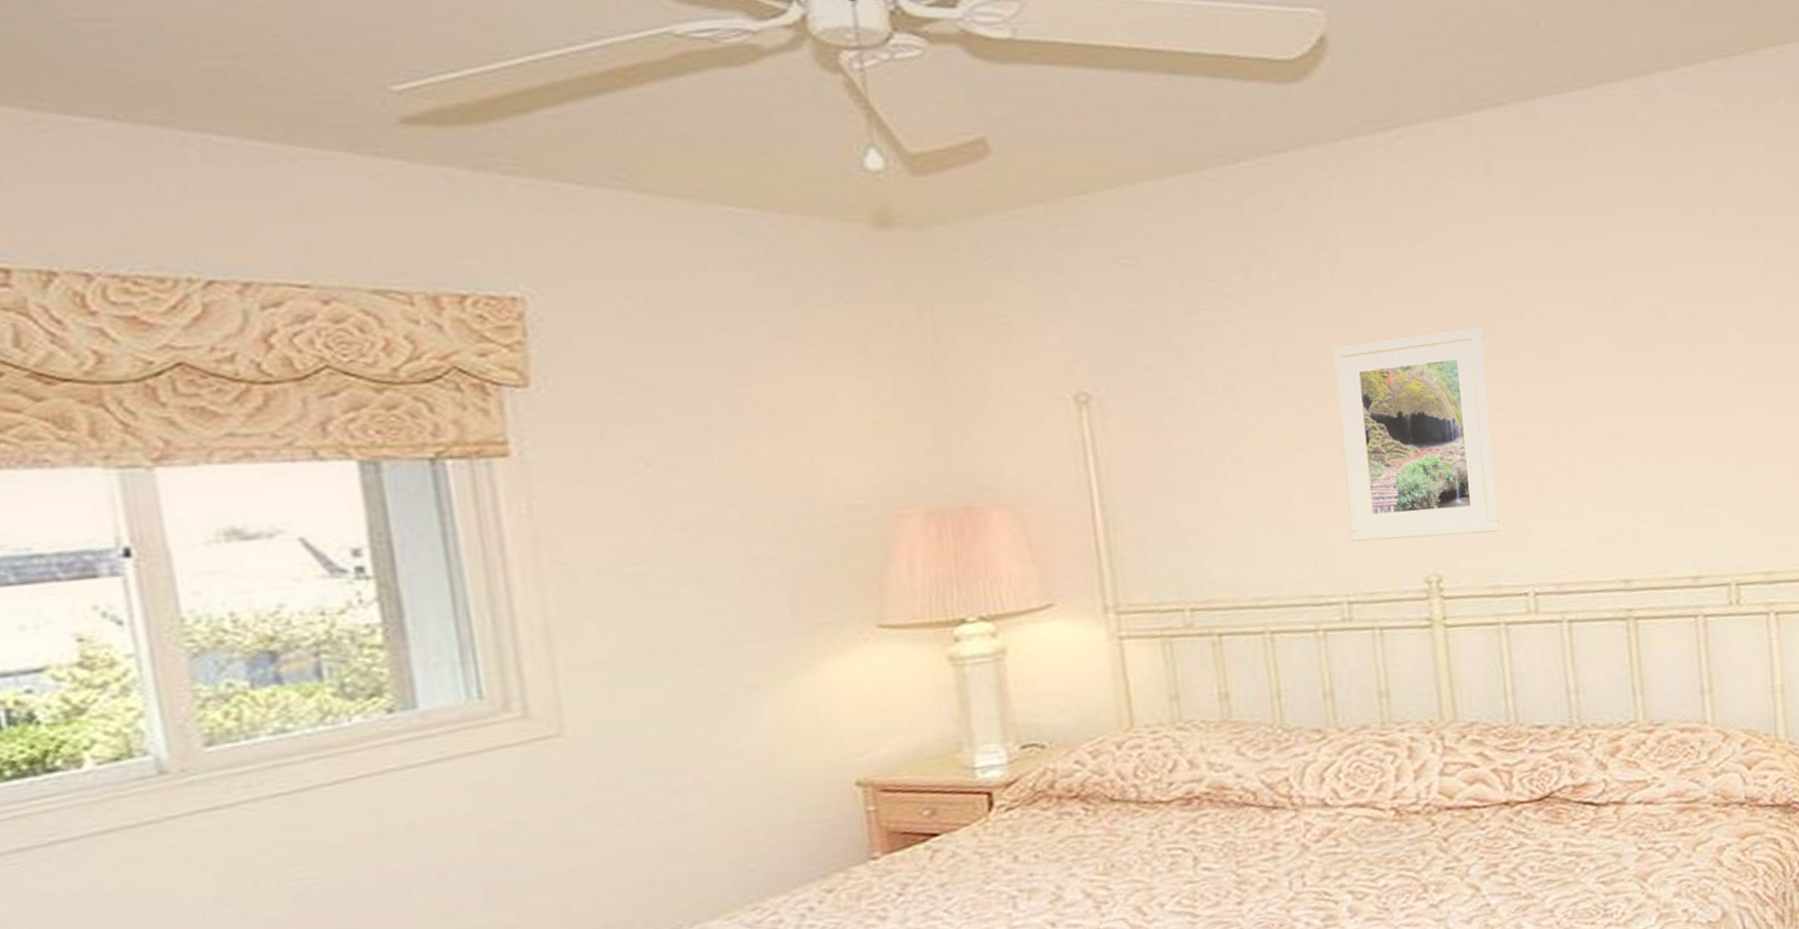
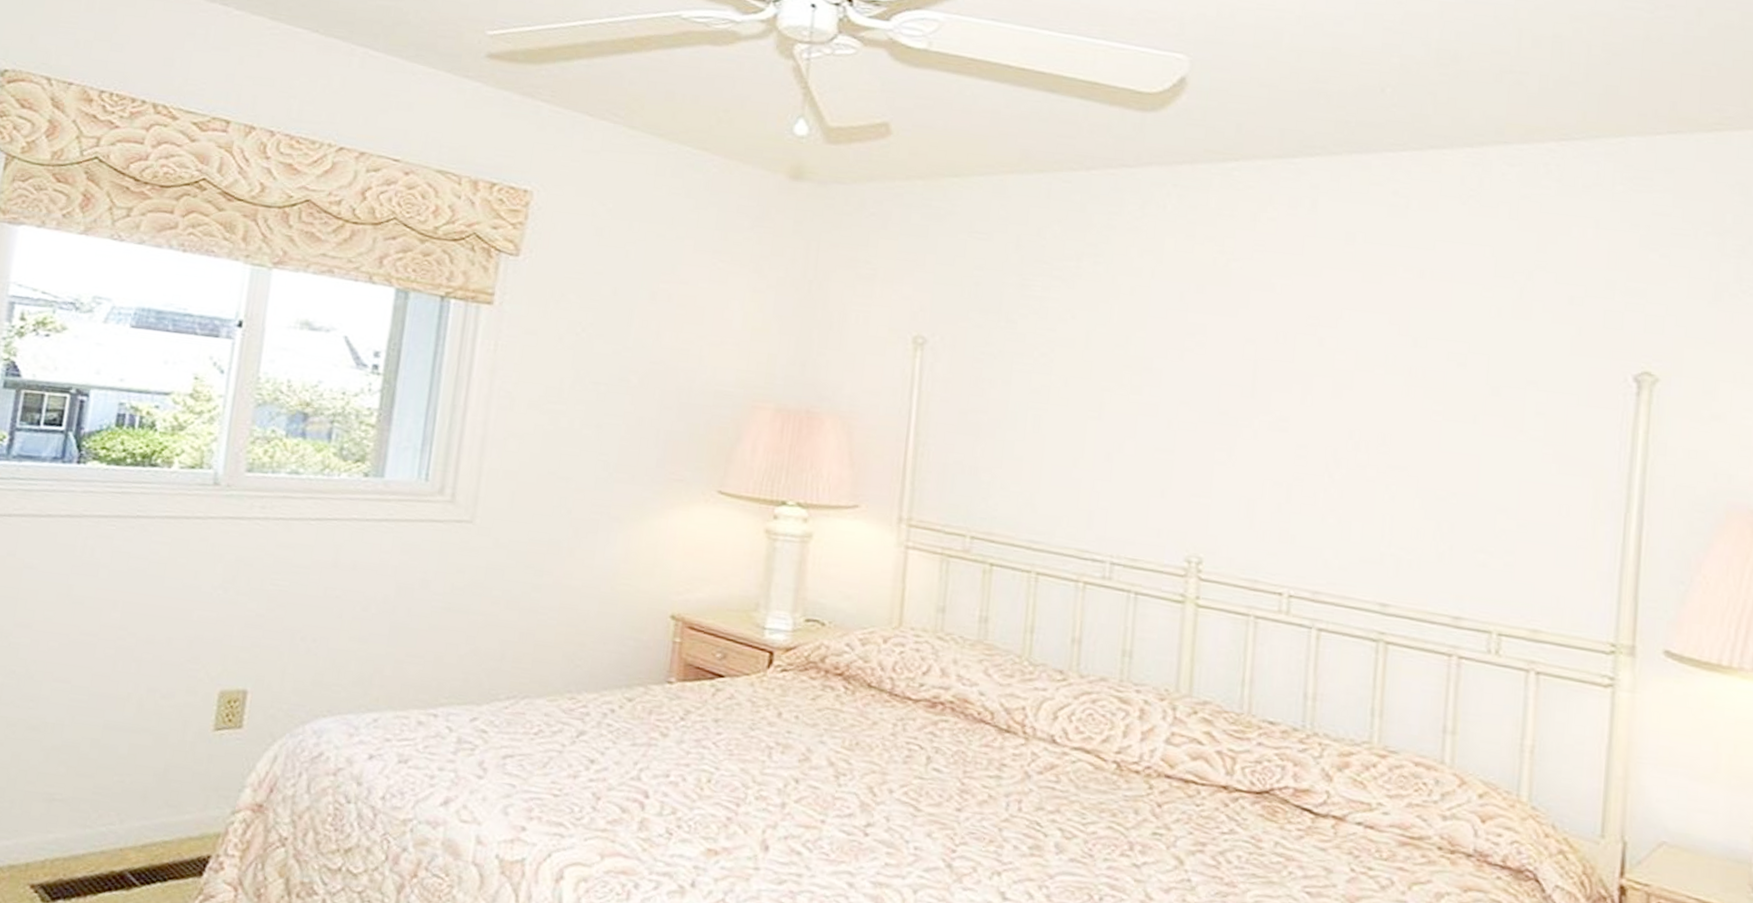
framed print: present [1332,327,1500,542] -> none [1125,337,1282,531]

